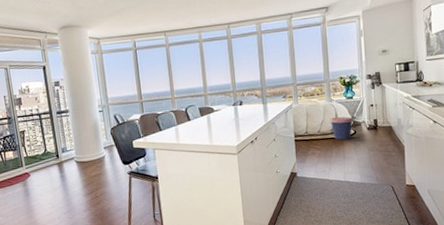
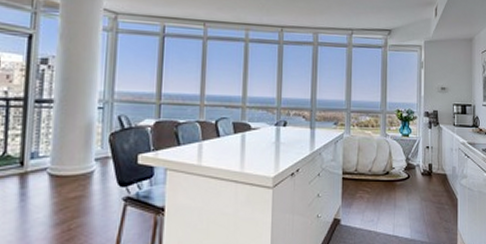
coffee cup: present [329,116,353,140] -> none [382,155,407,184]

